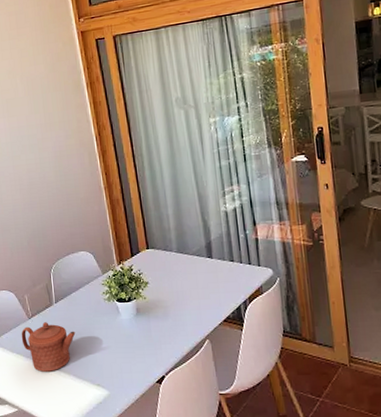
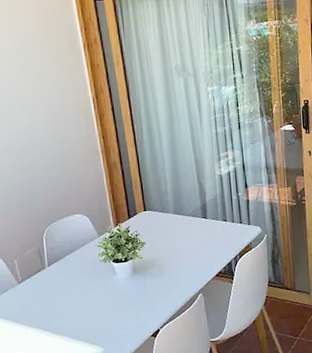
teapot: present [21,322,76,372] -> none [9,286,70,336]

